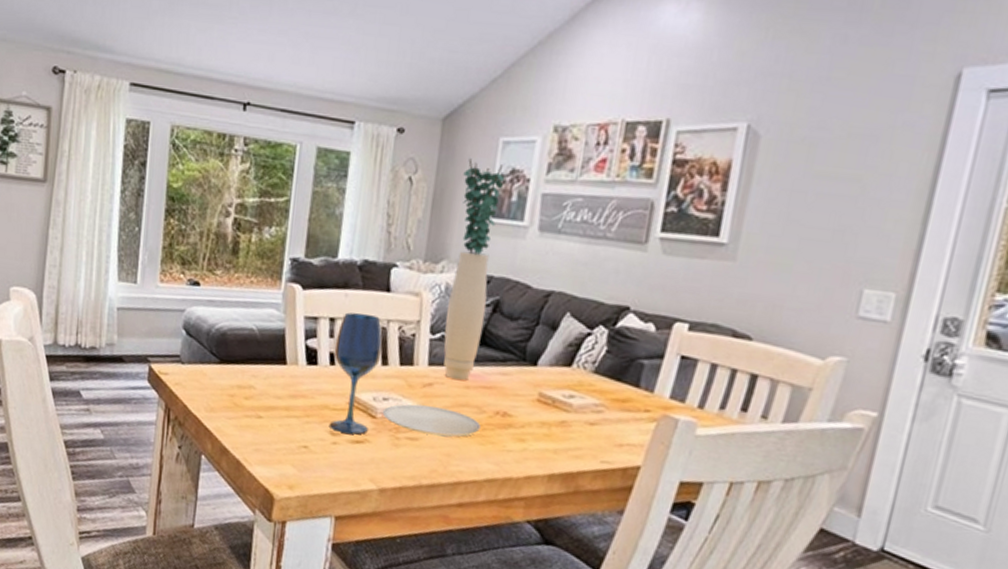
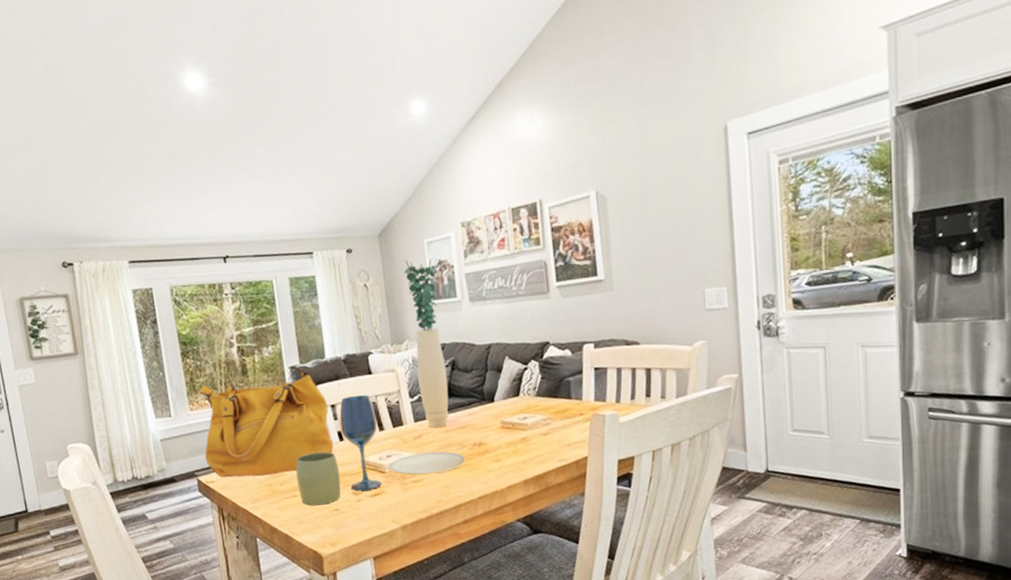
handbag: none [164,255,327,386] -> present [199,367,334,477]
mug: none [265,369,321,437] -> present [295,451,341,506]

